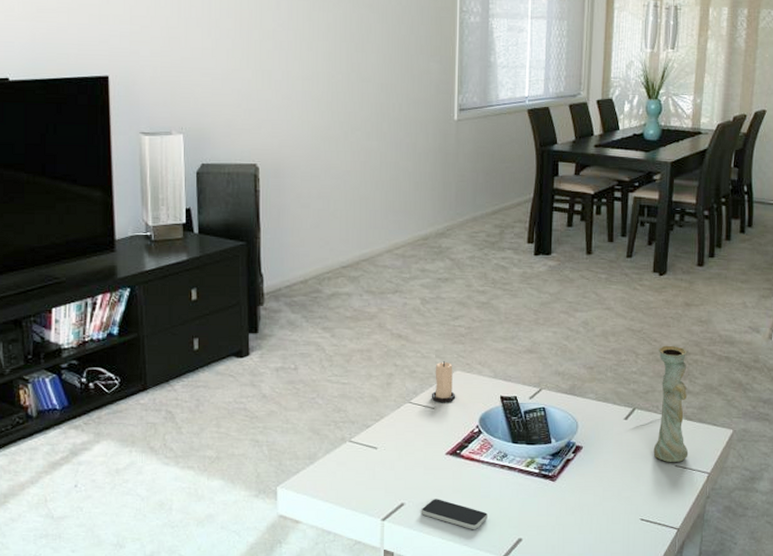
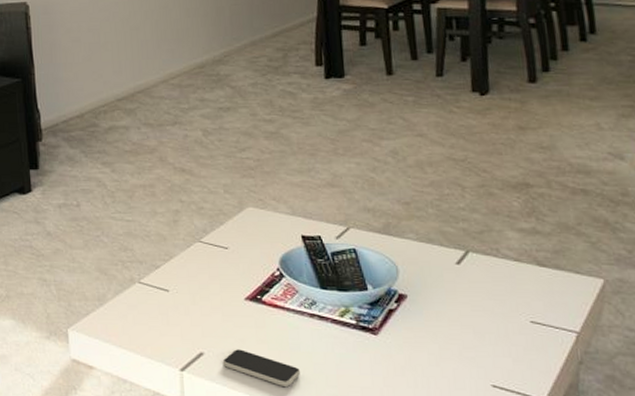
candle: present [431,361,456,403] -> none [222,197,251,243]
vase: present [653,345,689,462] -> none [489,176,547,317]

